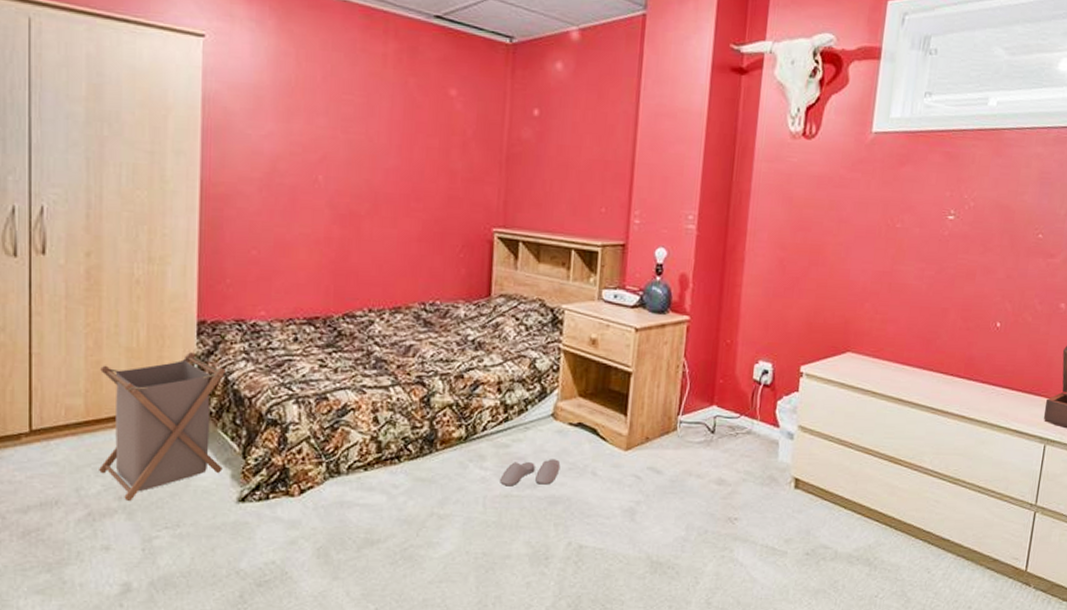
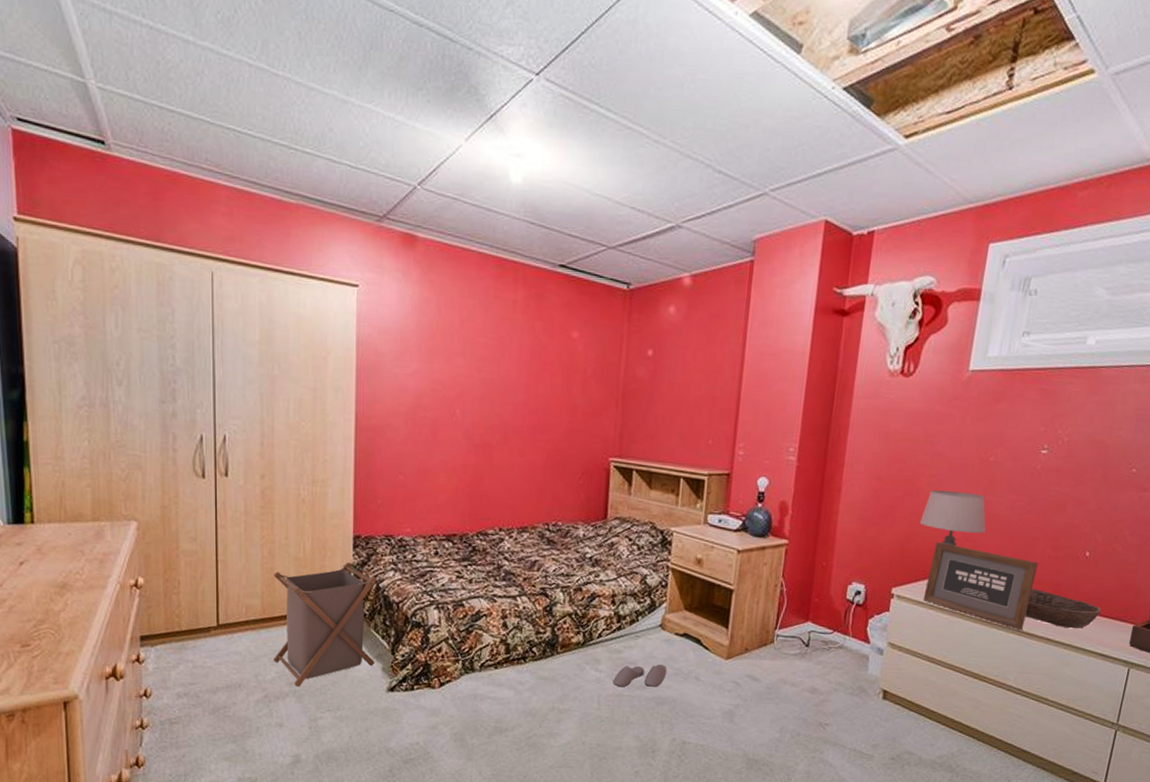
table lamp: none [826,259,896,320] -> present [919,489,987,547]
picture frame: none [833,314,950,408] -> present [923,541,1039,630]
basket: none [938,362,1015,405] -> present [1024,588,1102,629]

